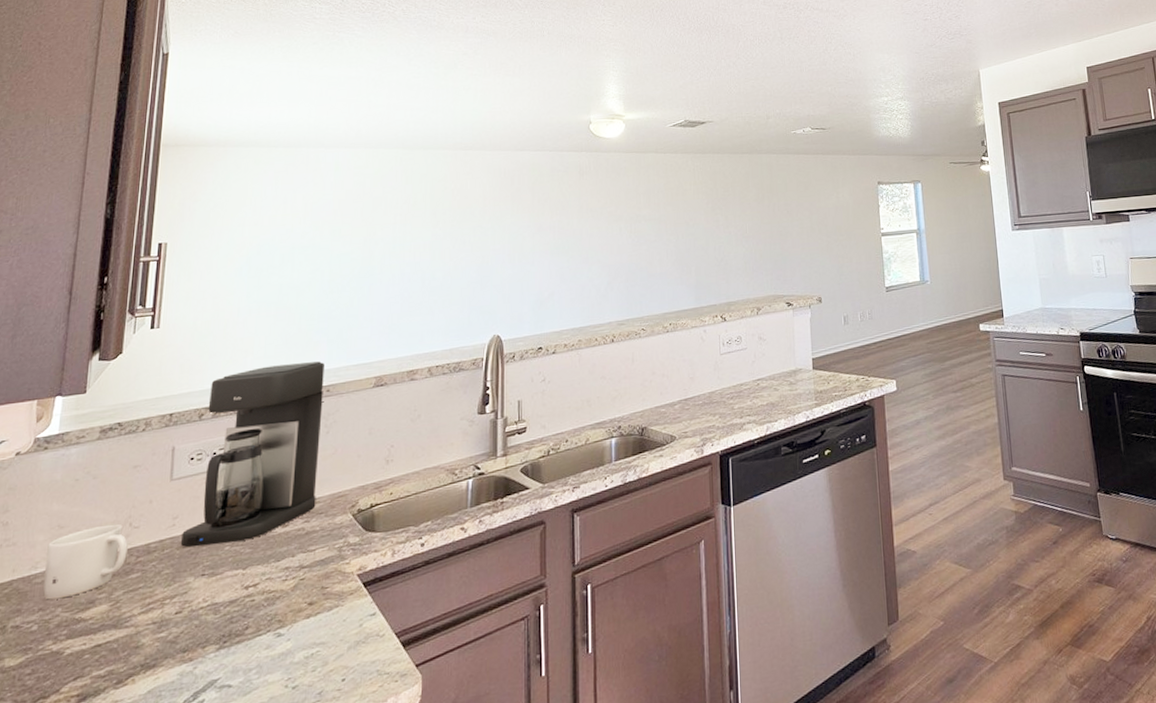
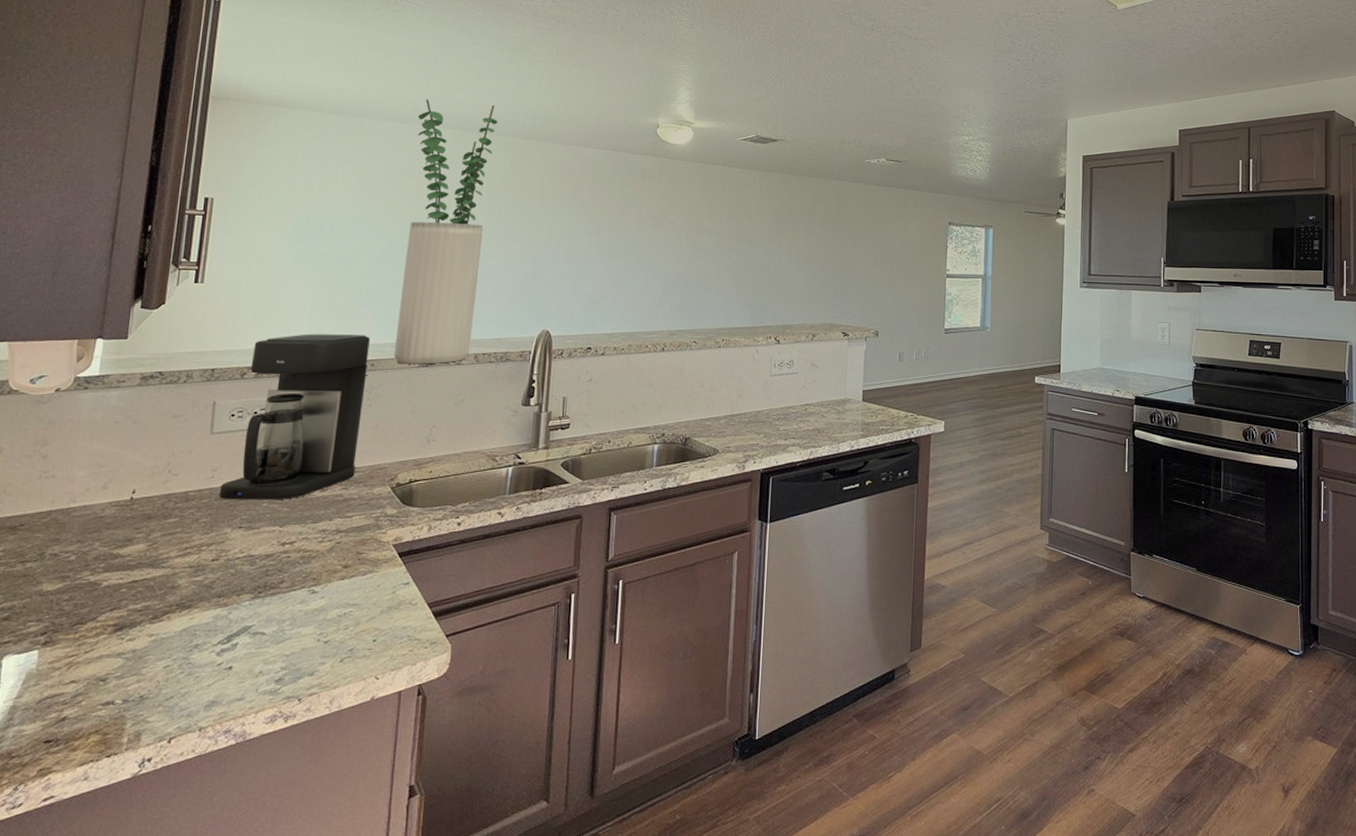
mug: present [42,523,128,600] -> none [81,469,167,534]
vase: none [348,120,437,387] -> present [393,99,498,365]

